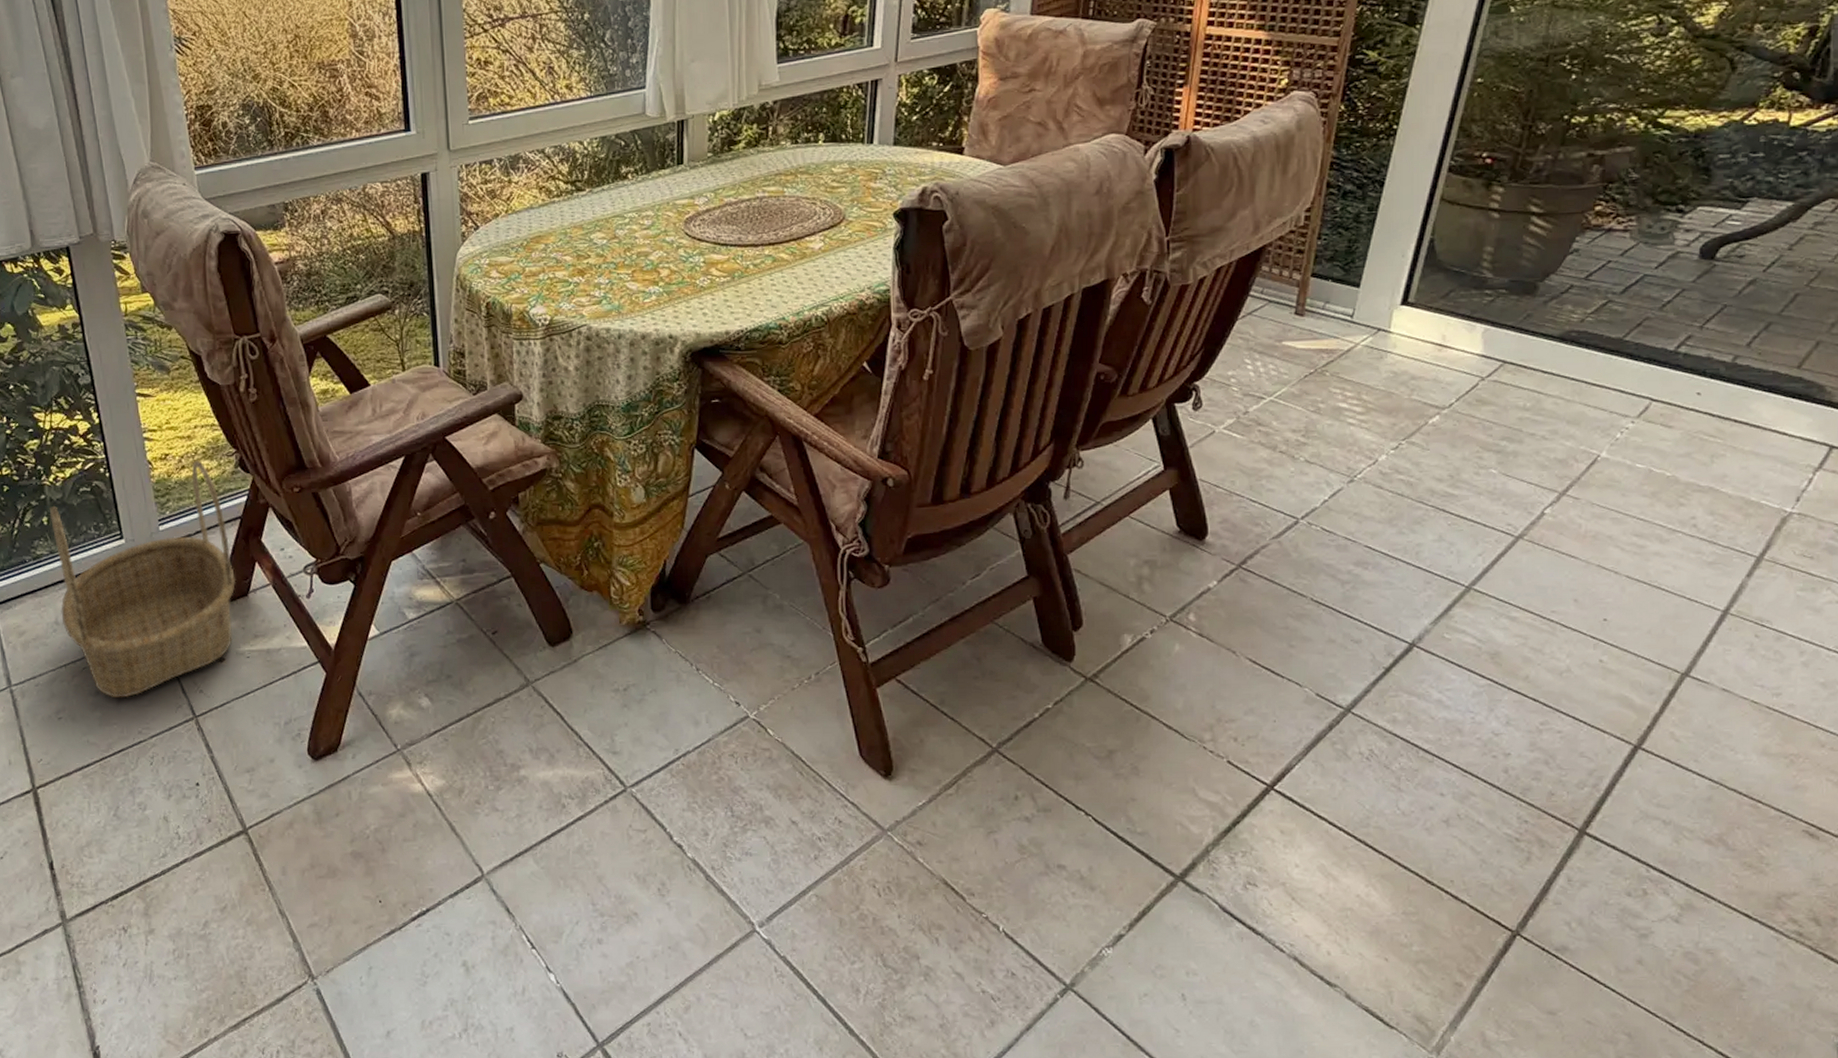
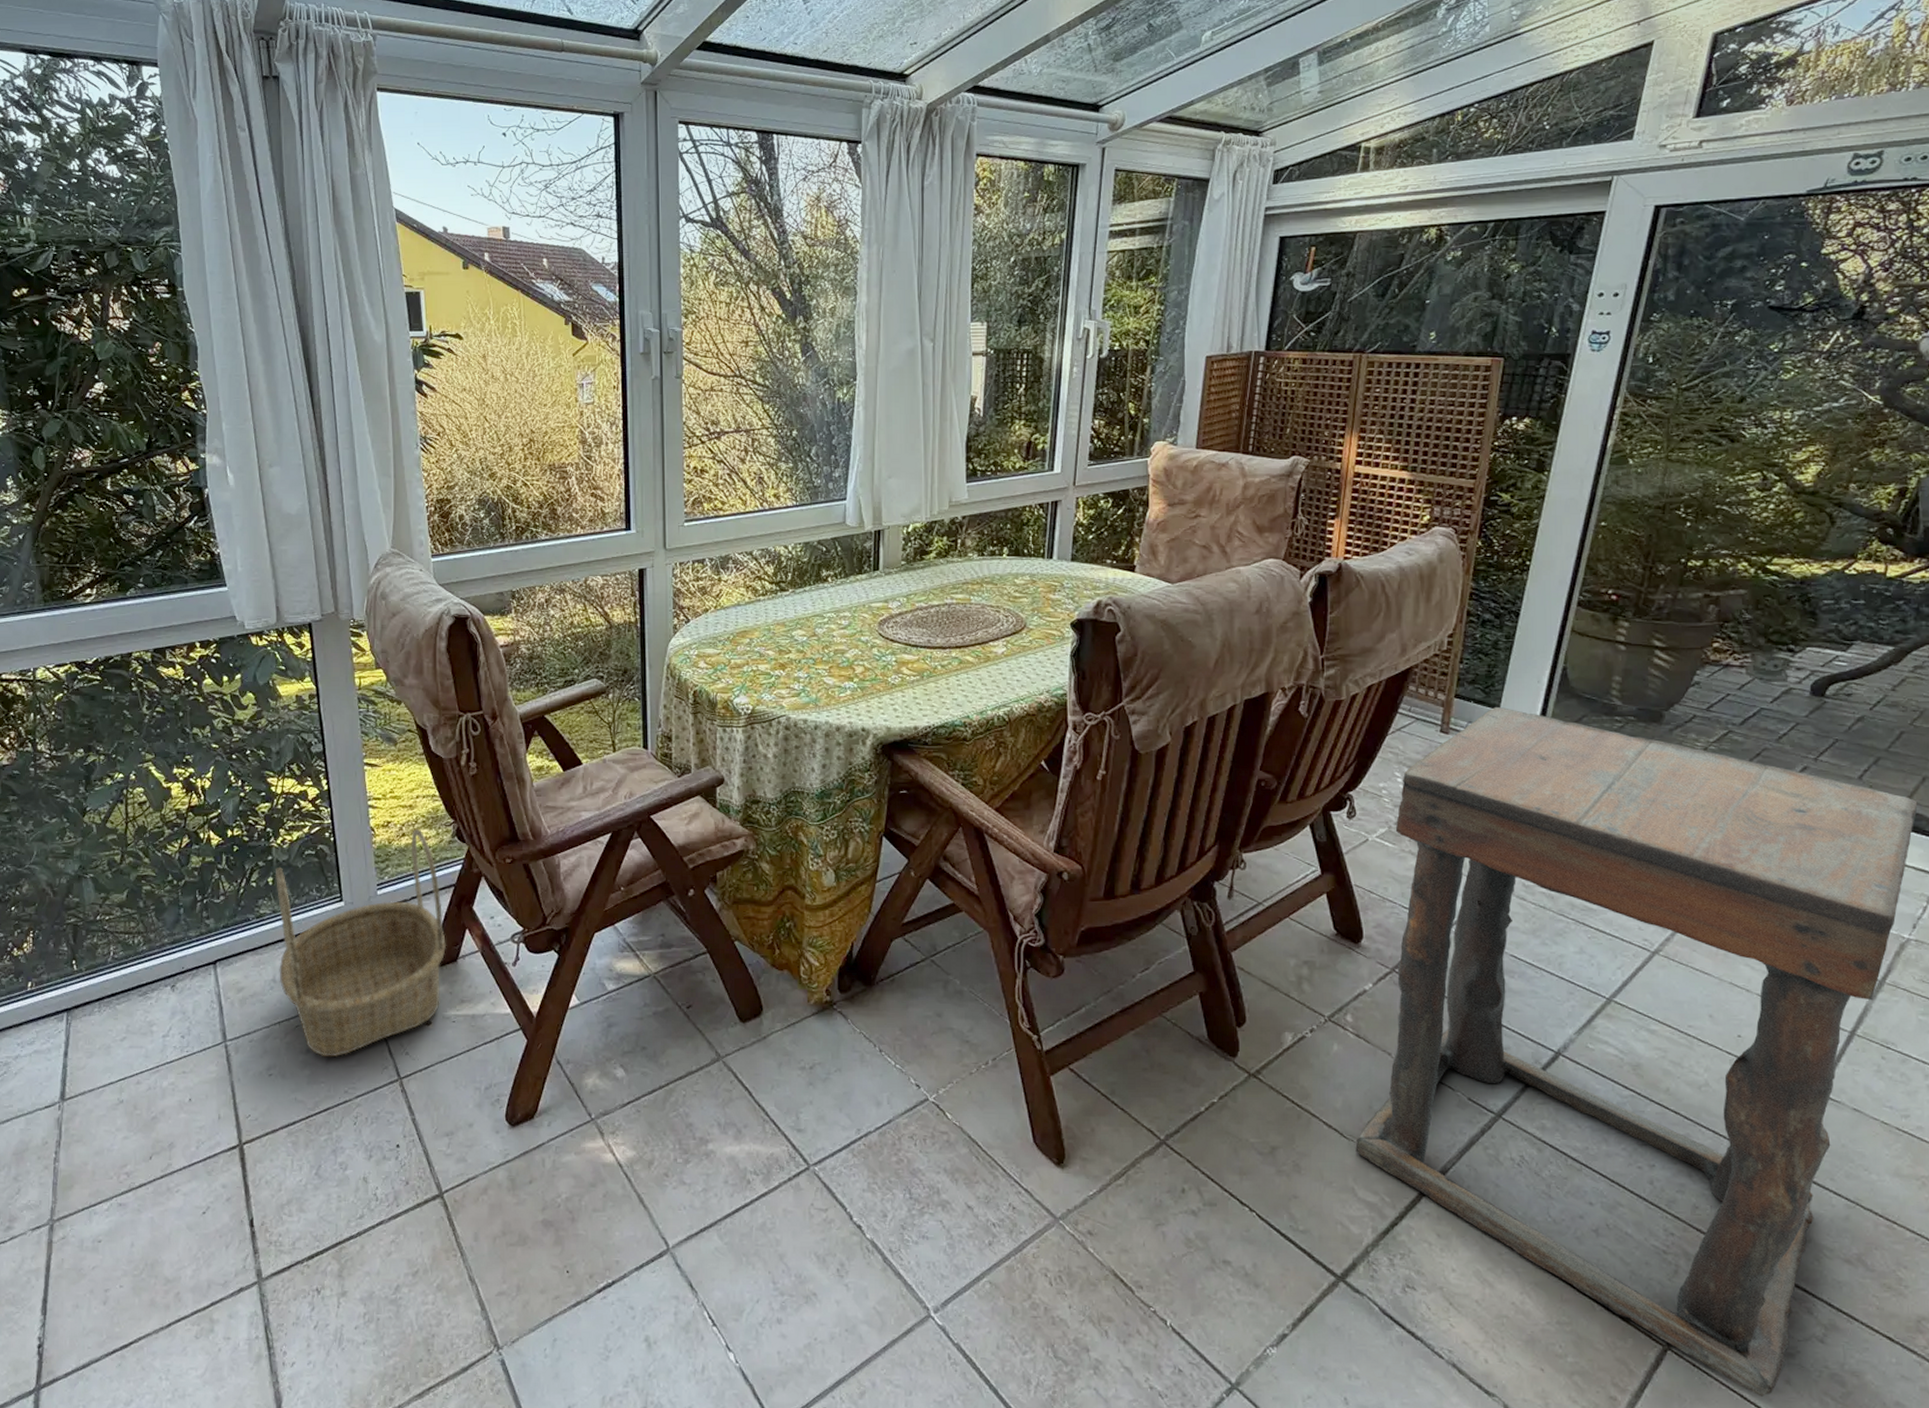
side table: none [1197,284,1809,977] -> present [1355,706,1918,1397]

